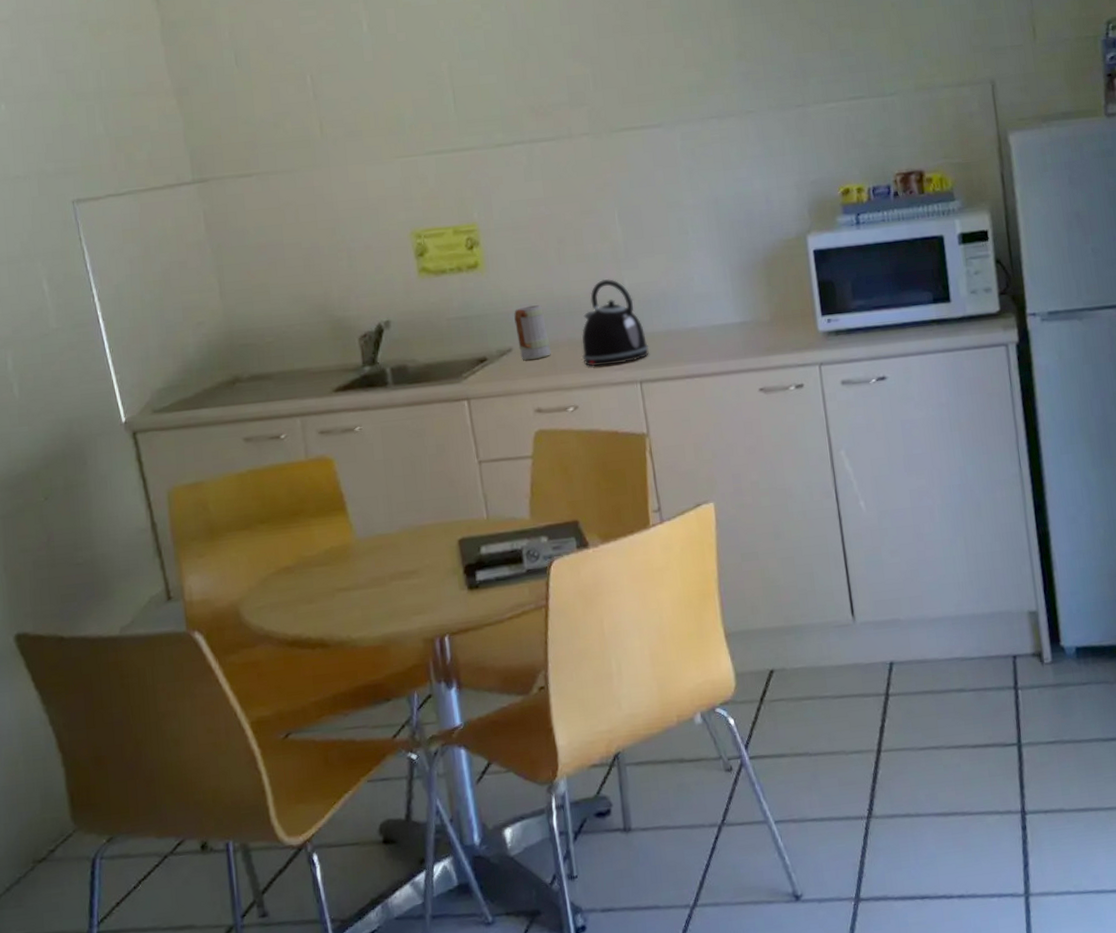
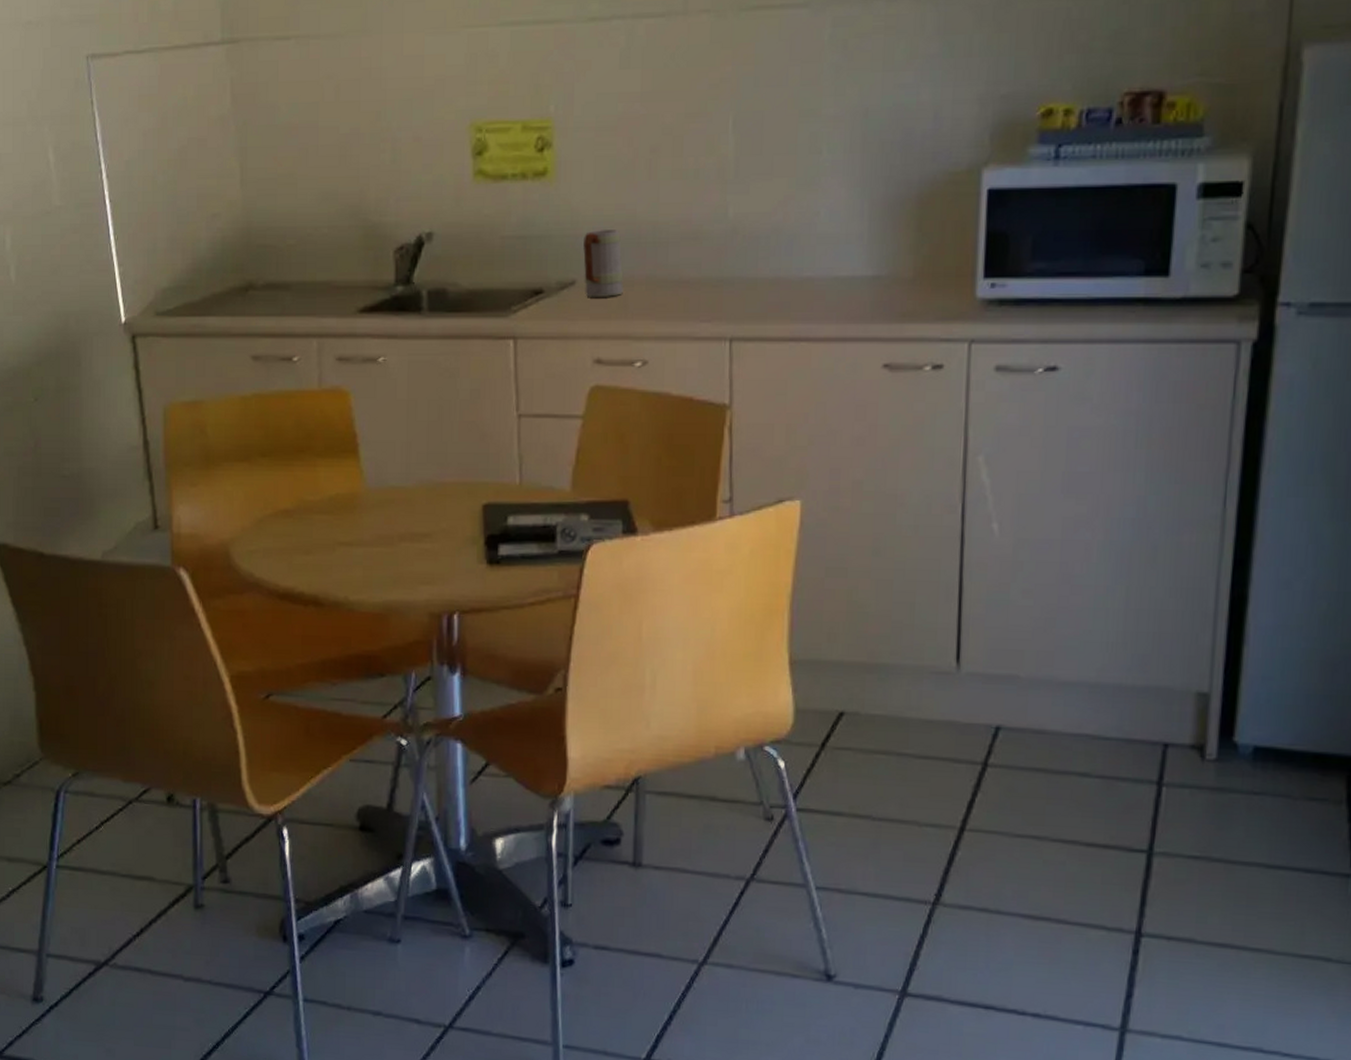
kettle: present [582,279,649,367] -> none [661,204,748,314]

